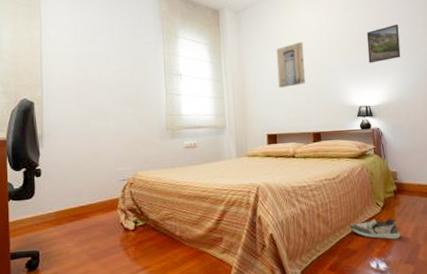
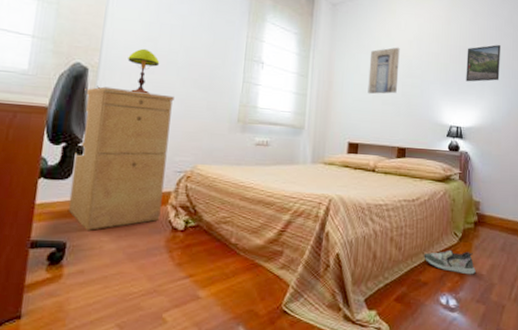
filing cabinet: none [34,115,113,239] -> present [68,86,174,231]
table lamp: none [43,78,92,118] -> present [97,48,160,94]

